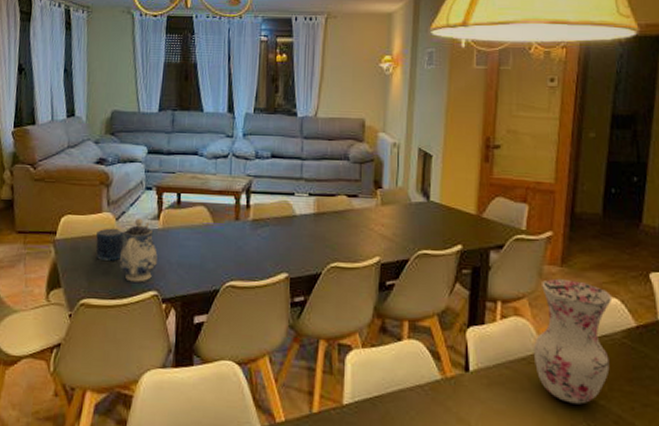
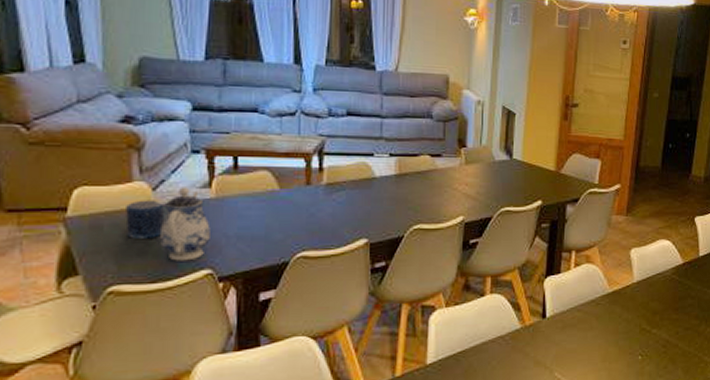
vase: present [533,278,613,404] -> none [601,226,666,335]

